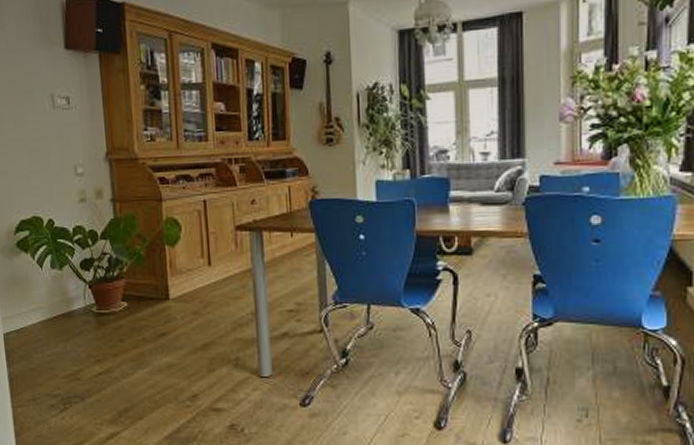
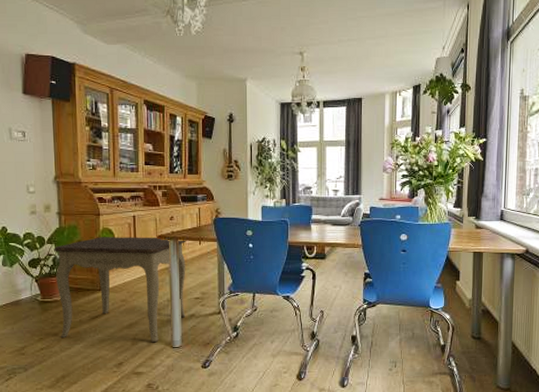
side table: none [108,228,276,370] -> present [54,237,187,343]

